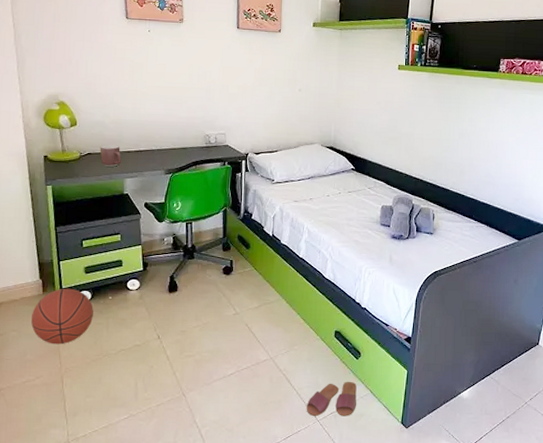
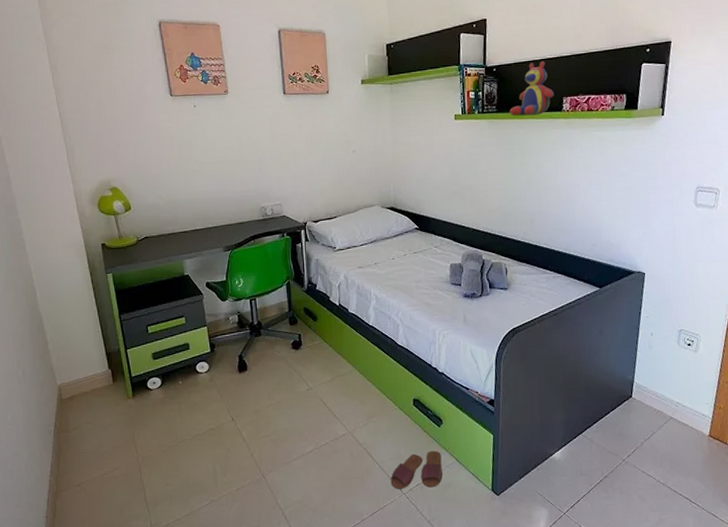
basketball: present [31,288,93,345] -> none [104,376,165,434]
mug: present [99,145,121,167] -> none [156,226,179,249]
stuffed animal: none [450,23,493,73] -> present [510,61,555,116]

